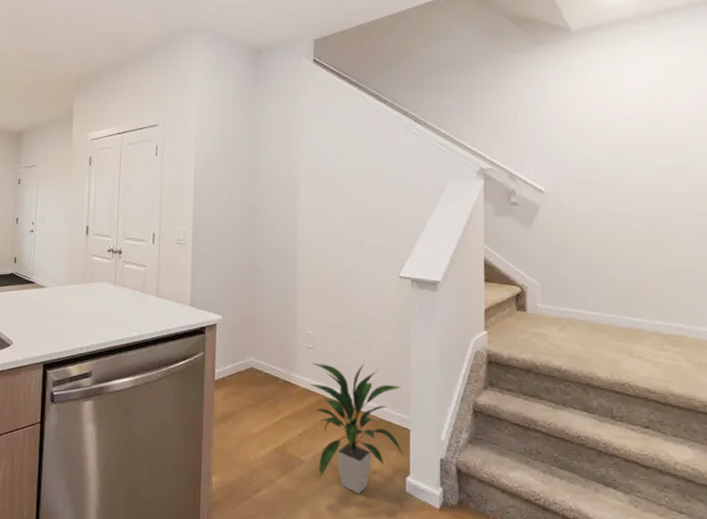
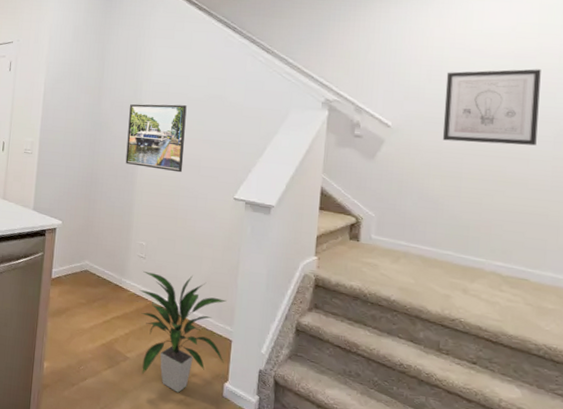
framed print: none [285,182,345,254] -> present [125,104,187,173]
wall art: none [590,128,678,203] -> present [442,69,541,146]

